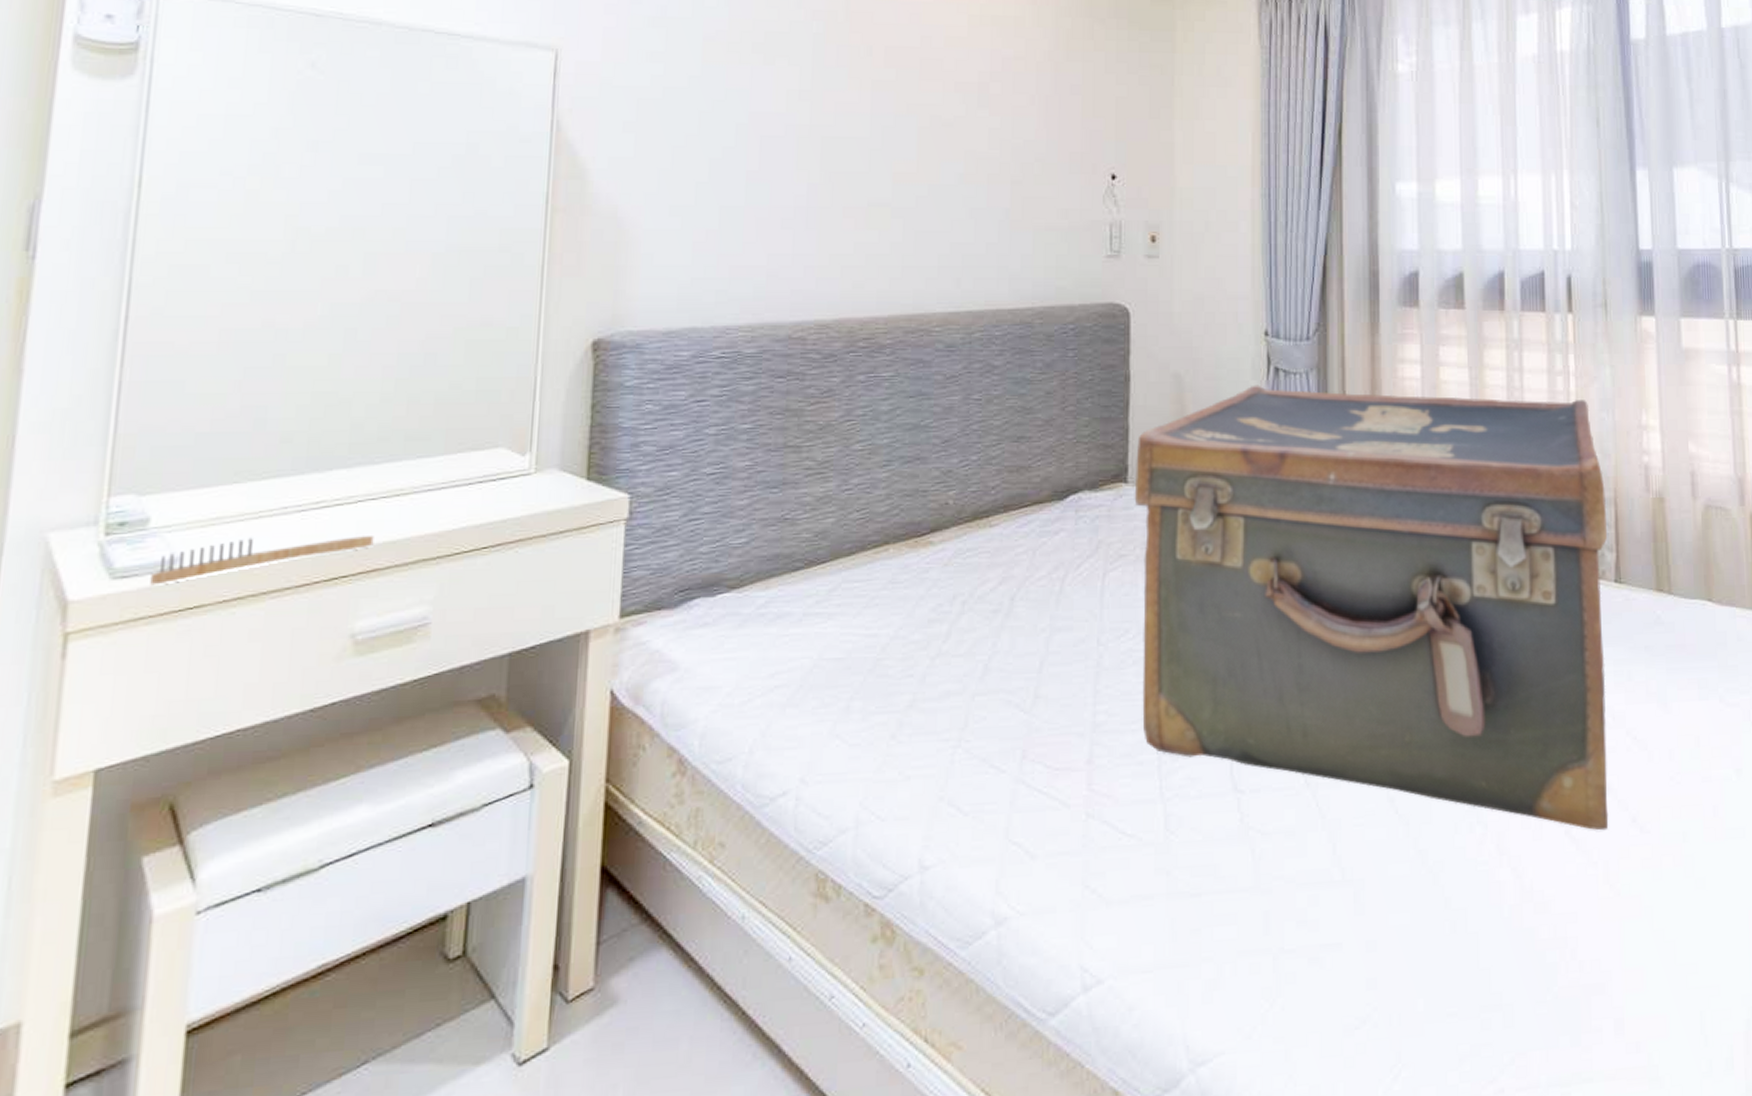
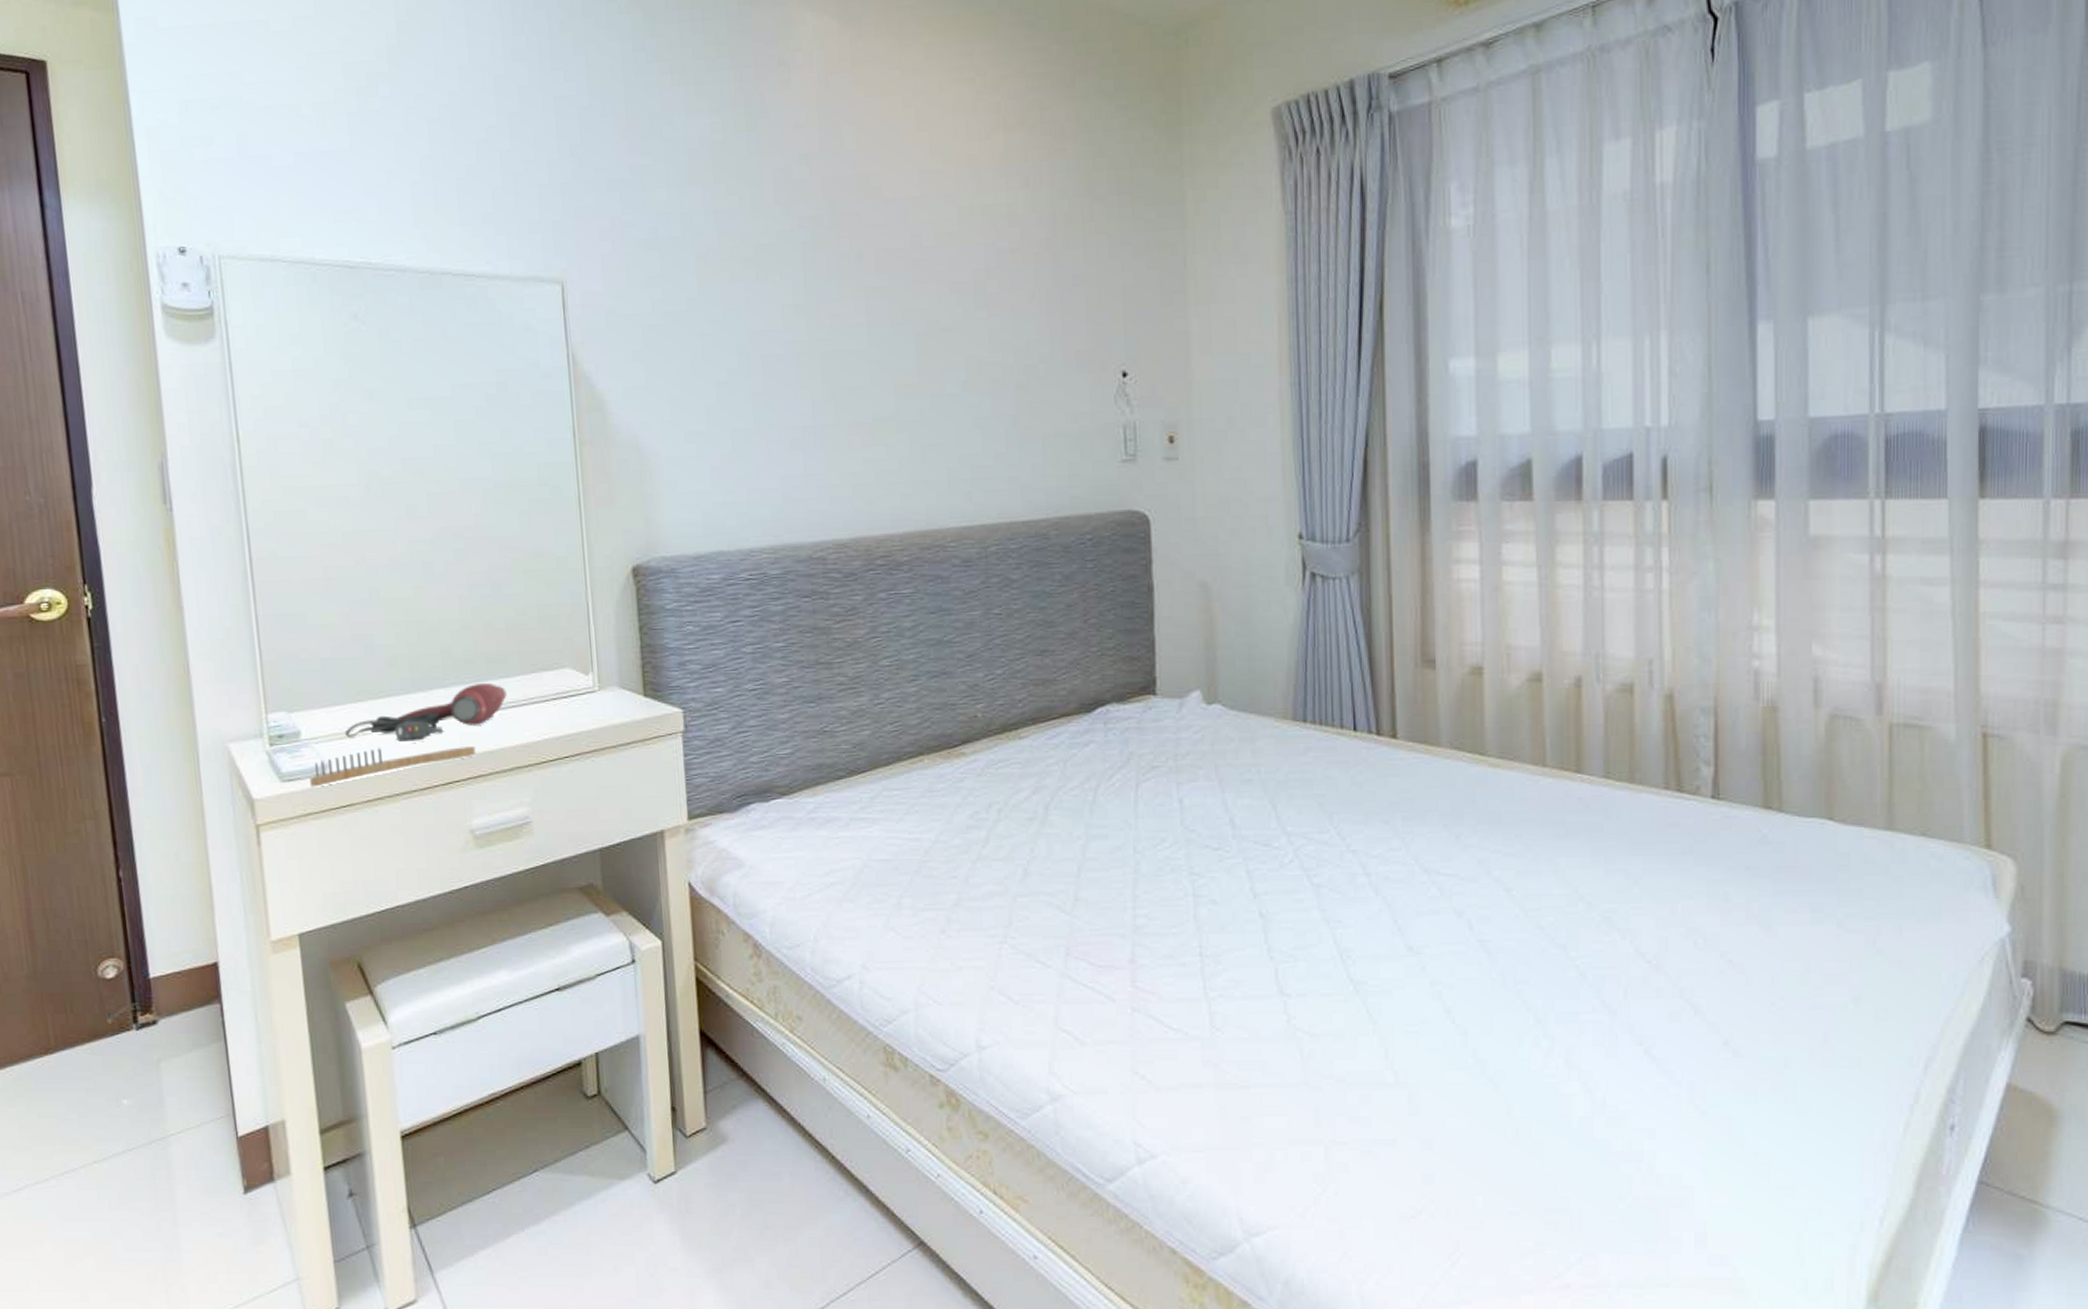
hair dryer: none [208,462,424,532] -> present [344,682,507,743]
suitcase: present [1134,385,1609,831] -> none [1163,591,1705,1052]

